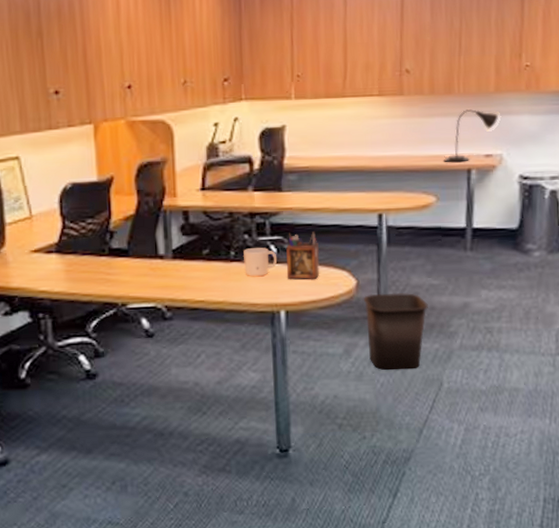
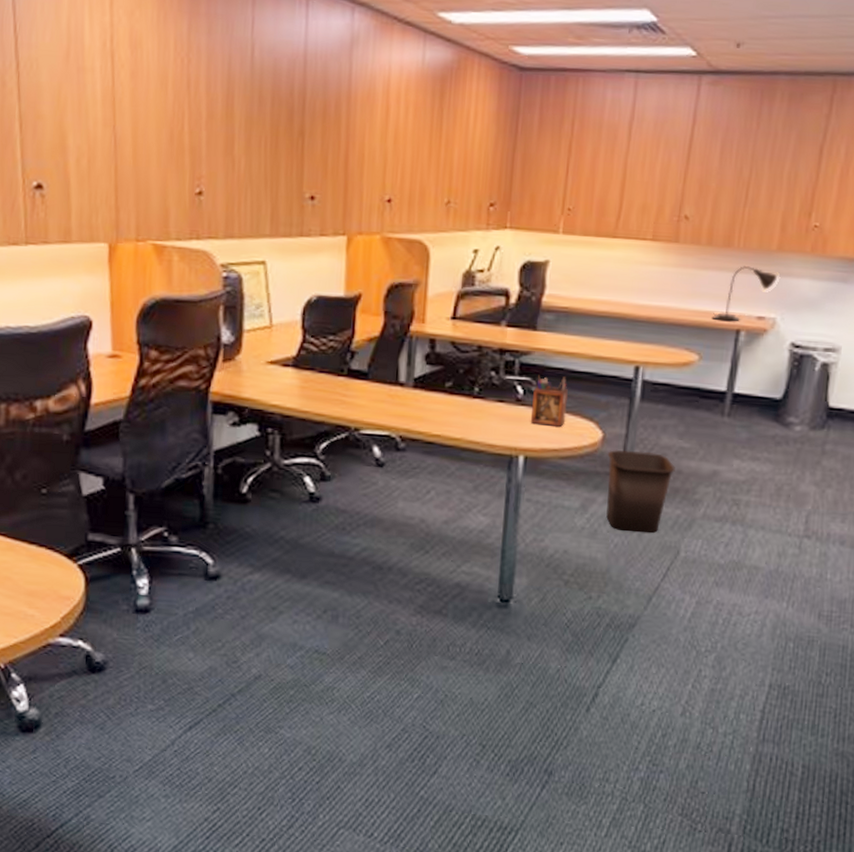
mug: present [243,248,278,277] -> none [487,386,523,418]

